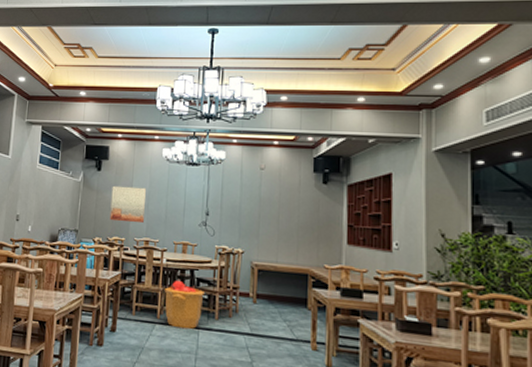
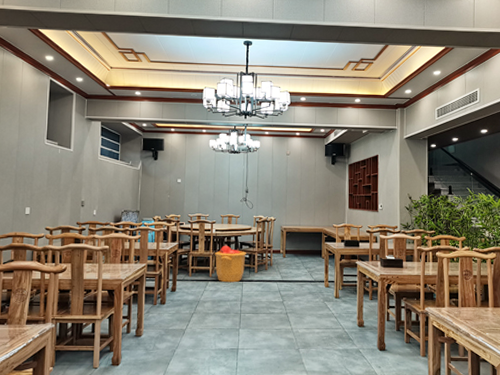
wall art: present [110,185,147,223] -> none [167,172,198,202]

